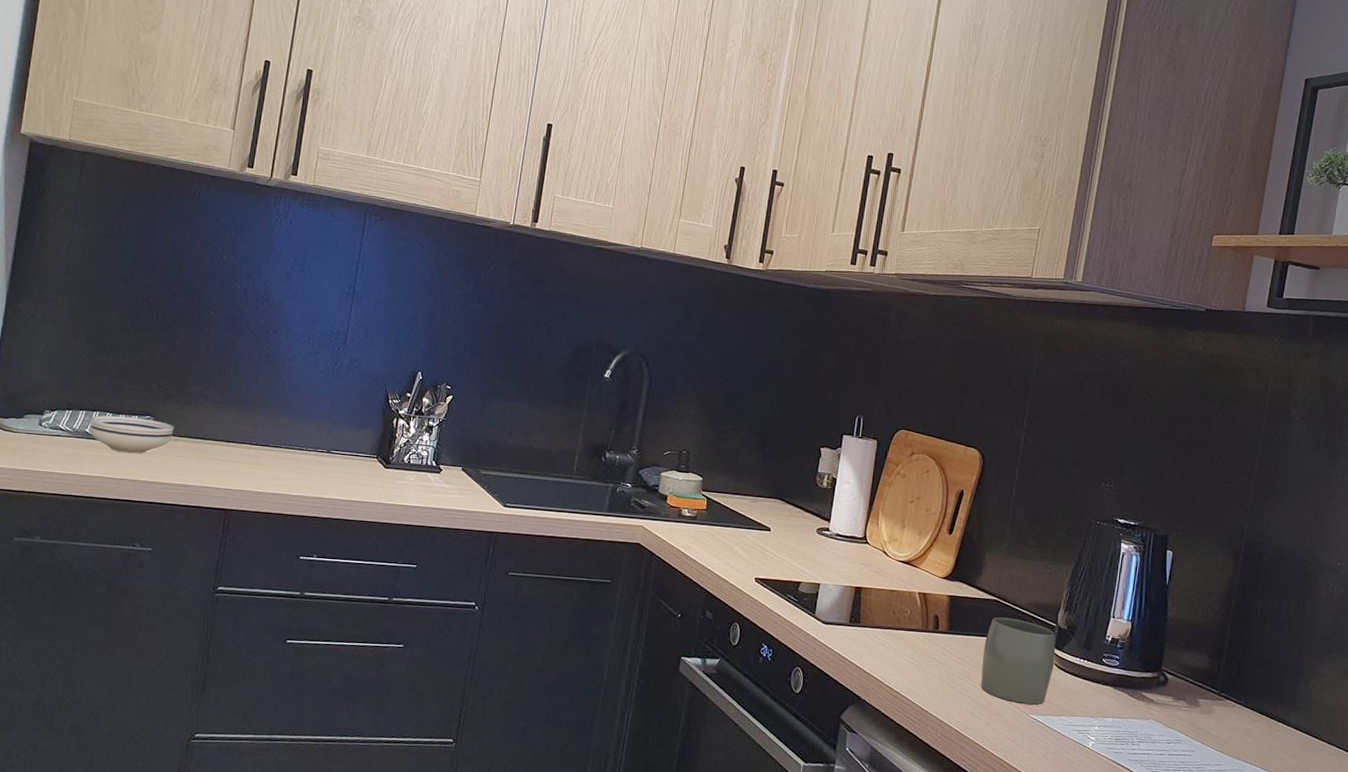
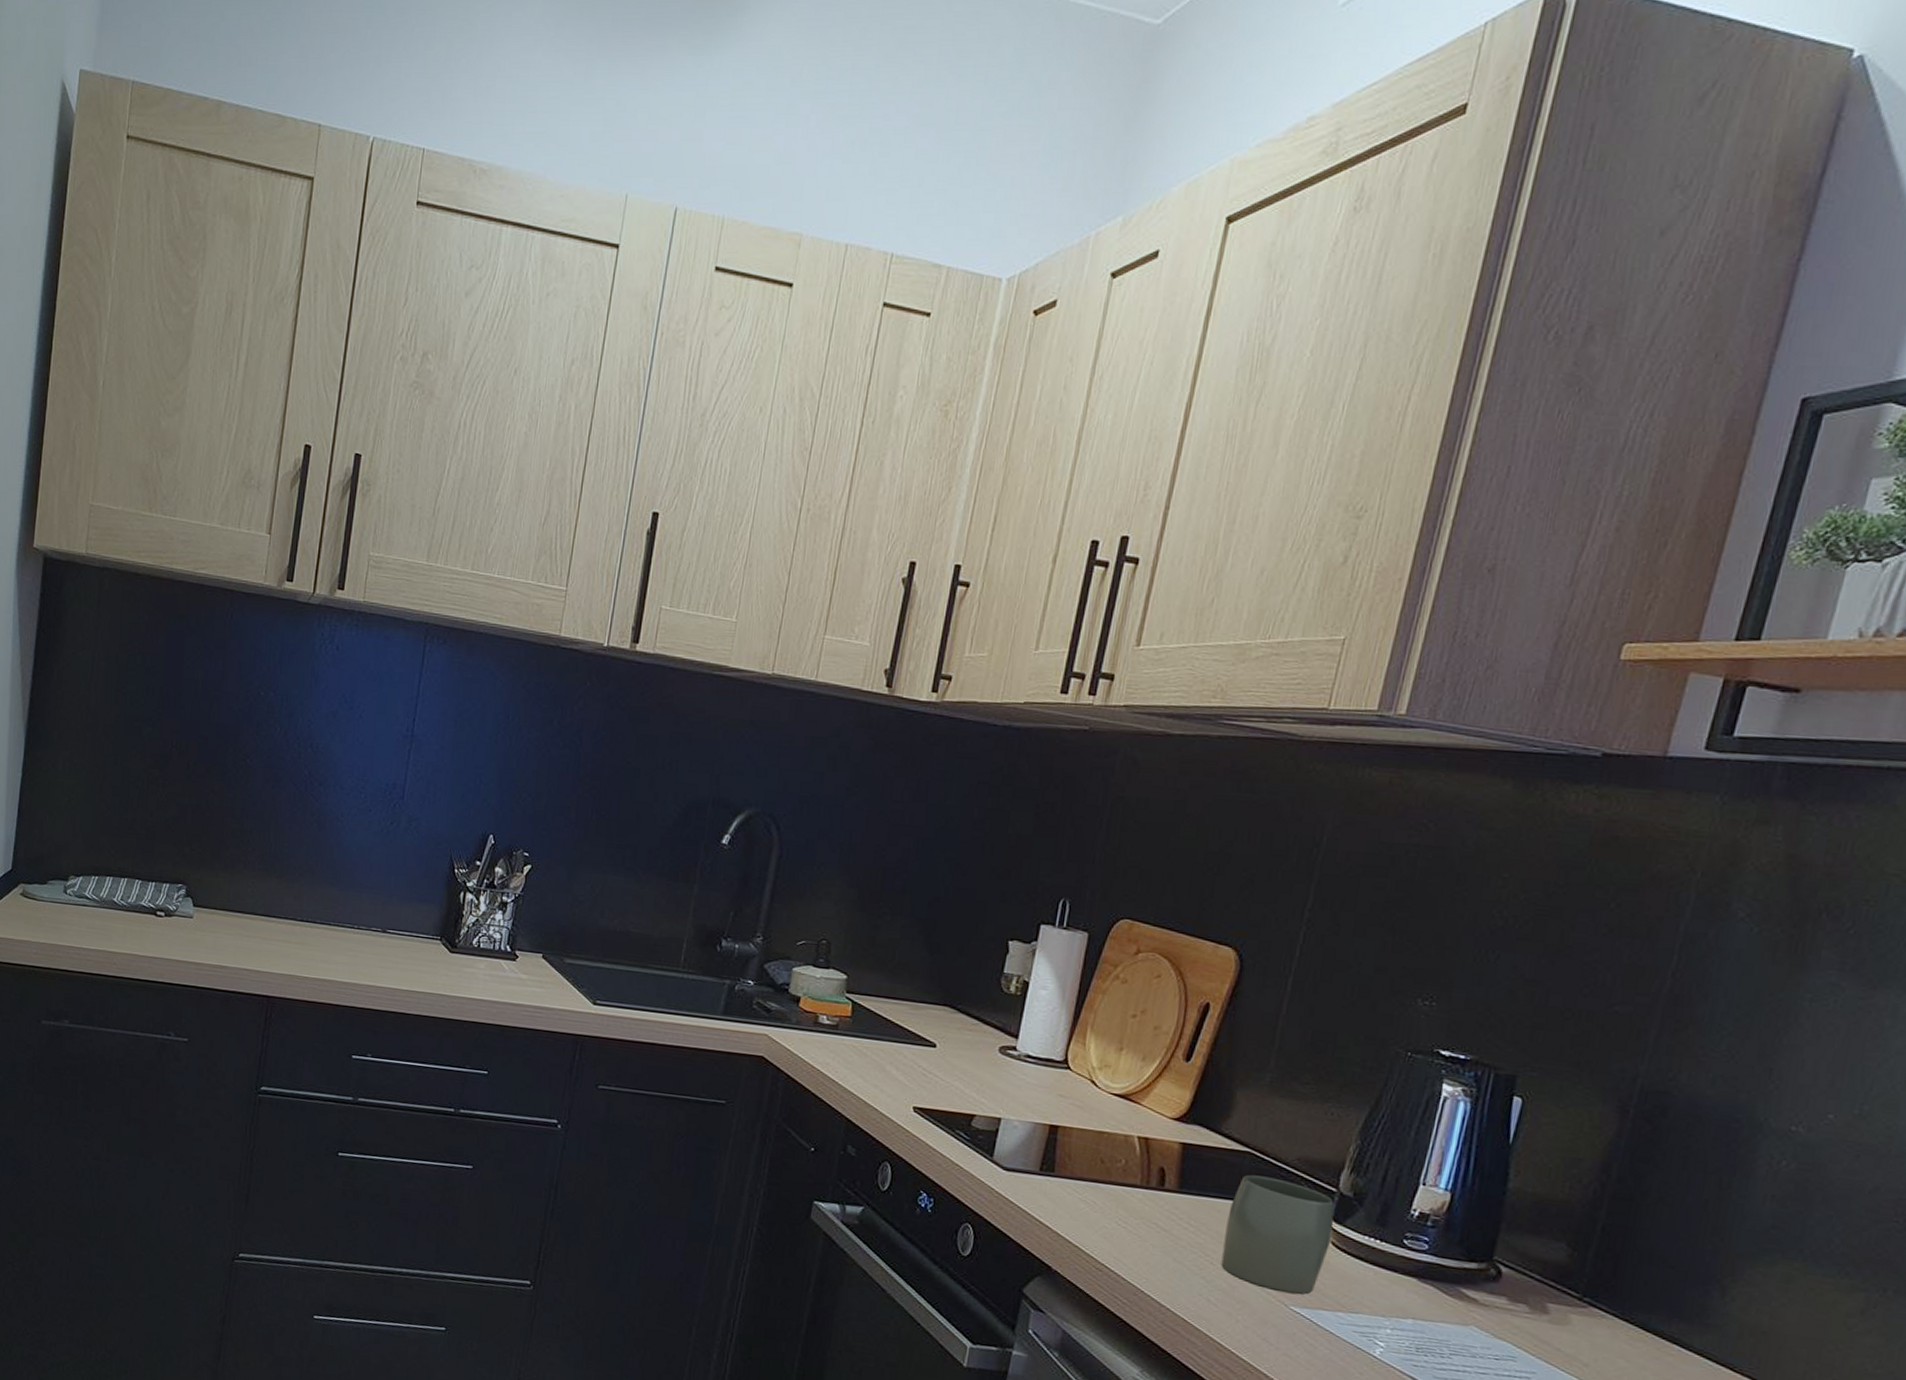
bowl: present [89,415,175,454] -> none [117,882,210,928]

